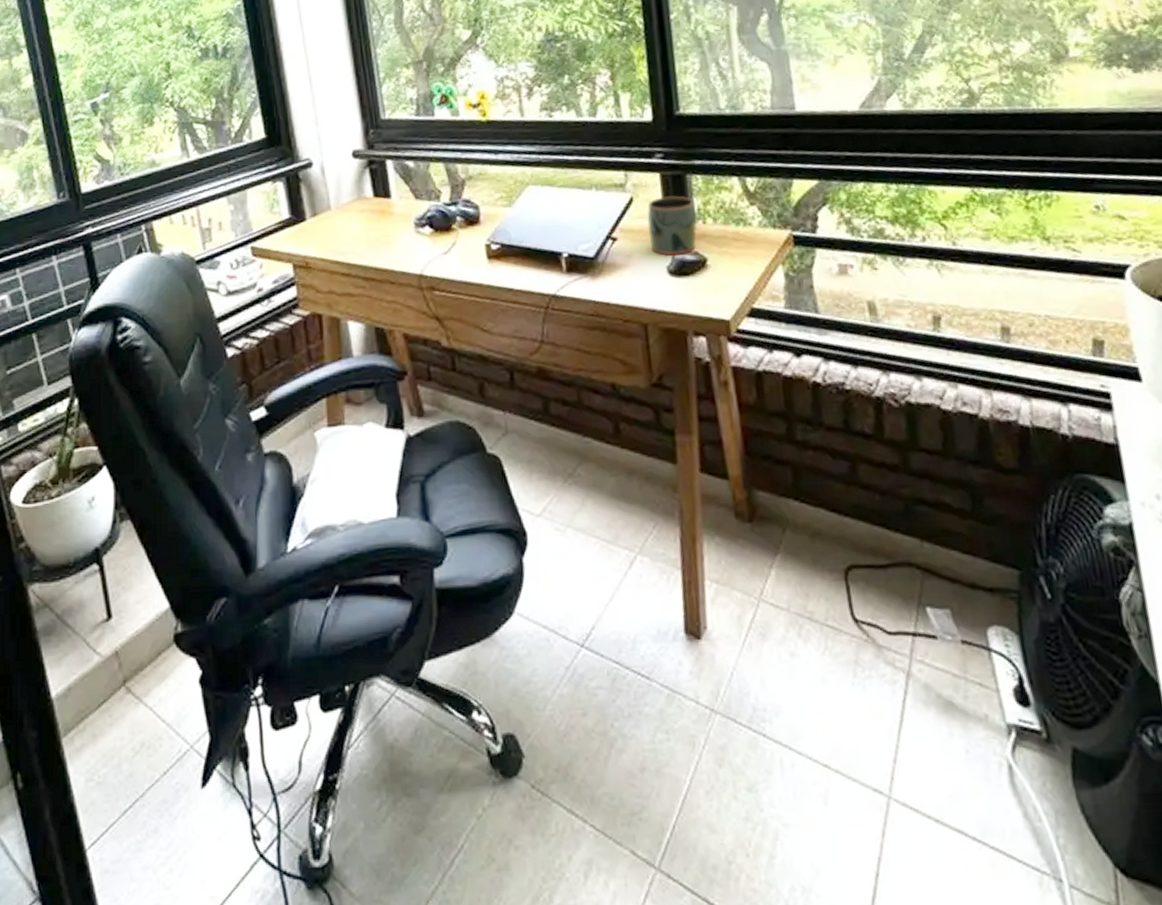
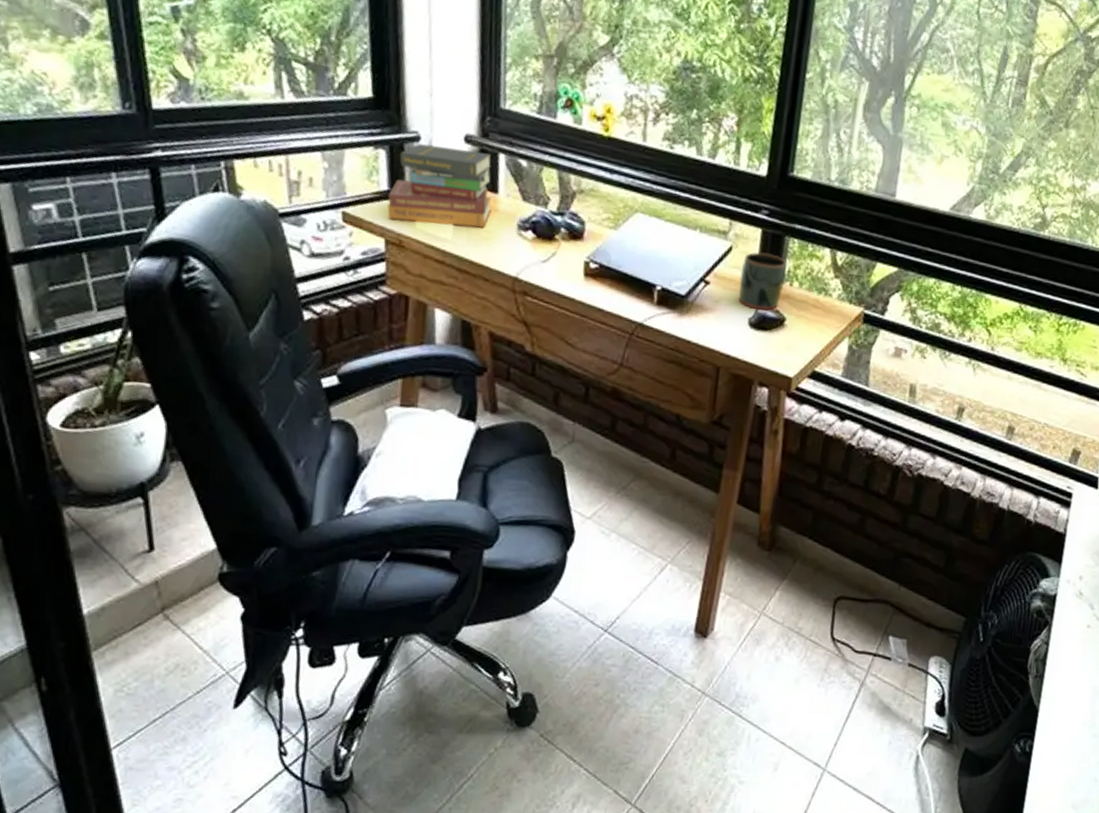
books: none [291,163,387,245] -> present [387,143,491,228]

